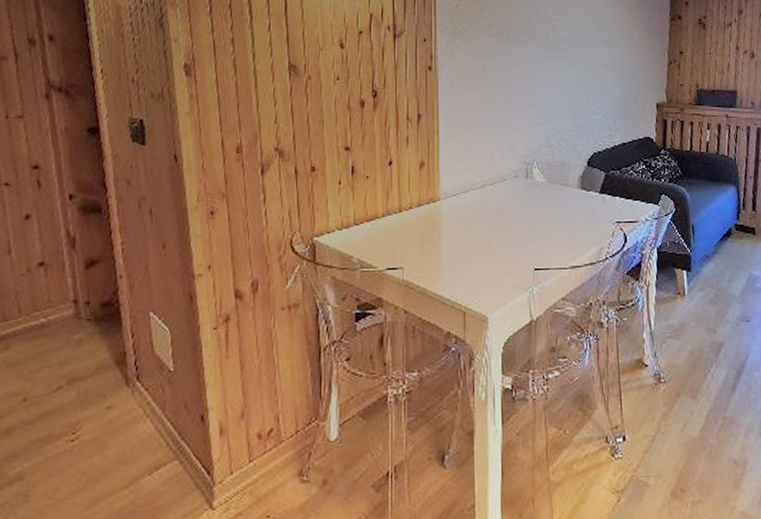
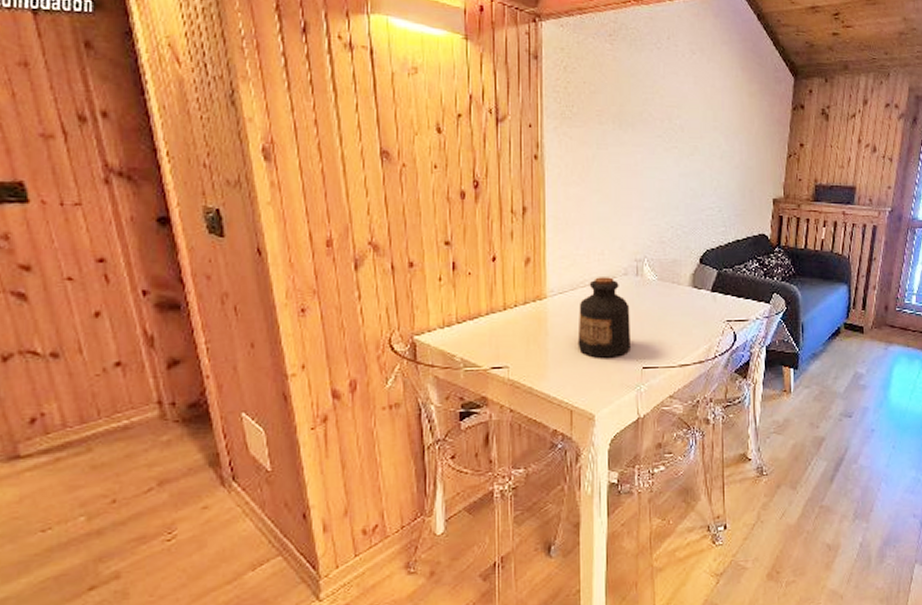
bottle: none [470,179,523,259] -> present [577,277,632,358]

